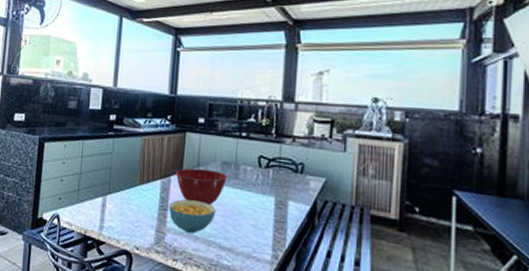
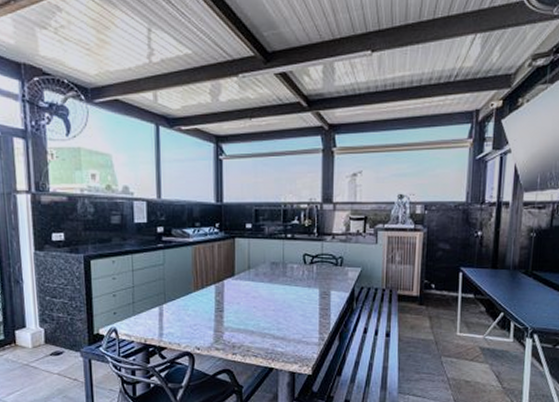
cereal bowl: present [168,199,216,234] -> none [224,300,268,330]
mixing bowl: present [176,168,227,205] -> none [229,271,276,302]

